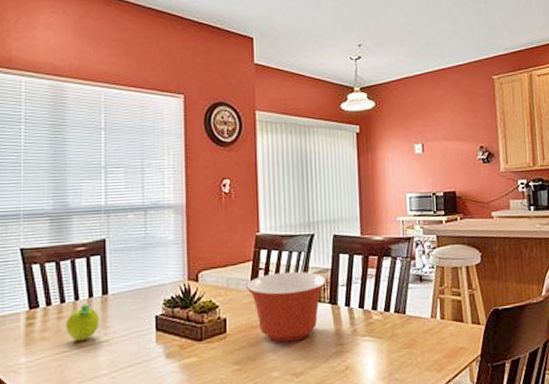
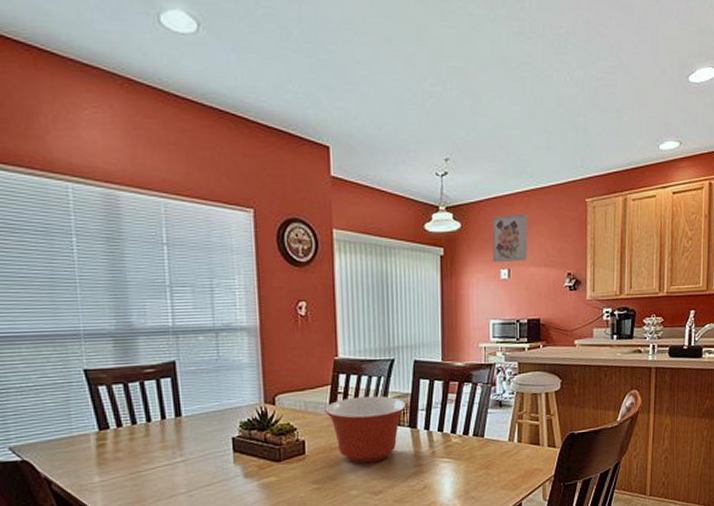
fruit: present [66,304,100,342] -> none [139,426,175,462]
wall art: none [404,91,440,138] -> present [492,214,528,263]

